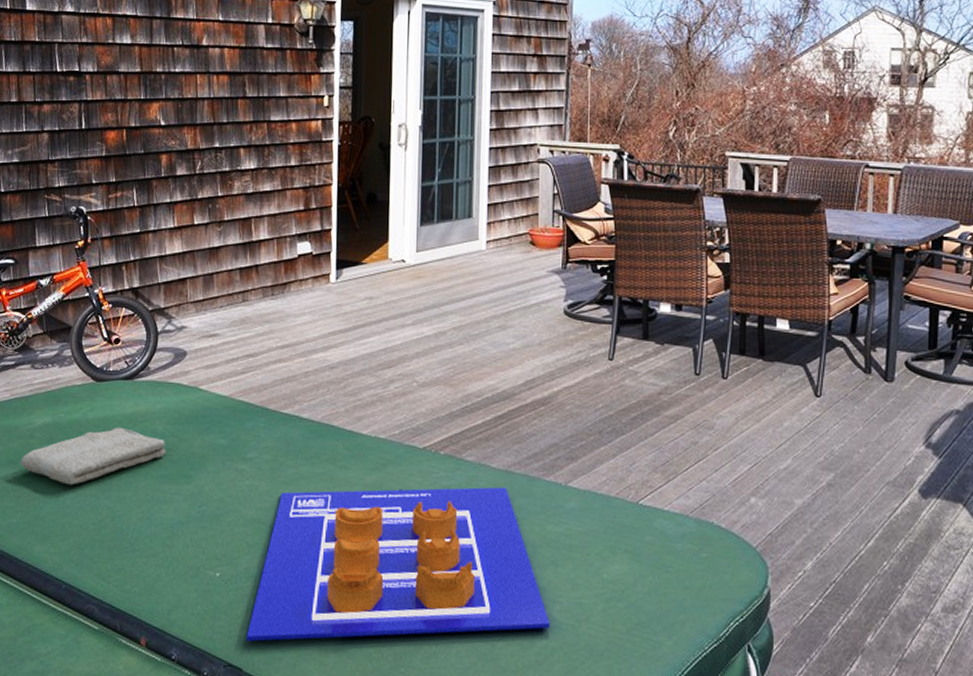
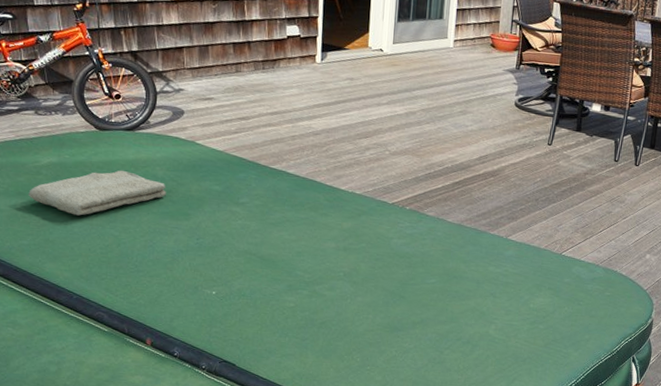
poster: present [246,487,550,642] -> none [239,231,487,344]

